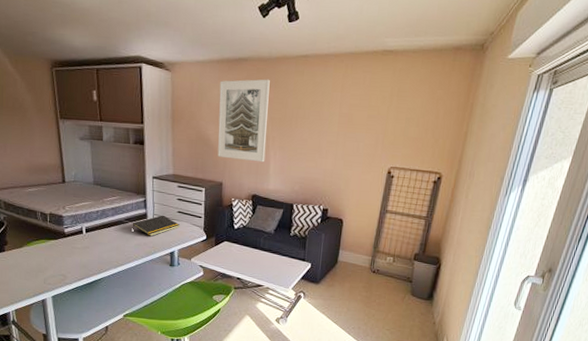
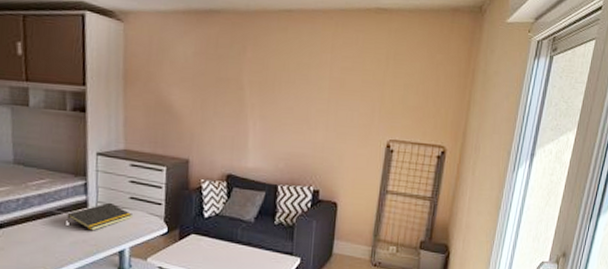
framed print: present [217,79,270,163] -> none [183,35,248,135]

